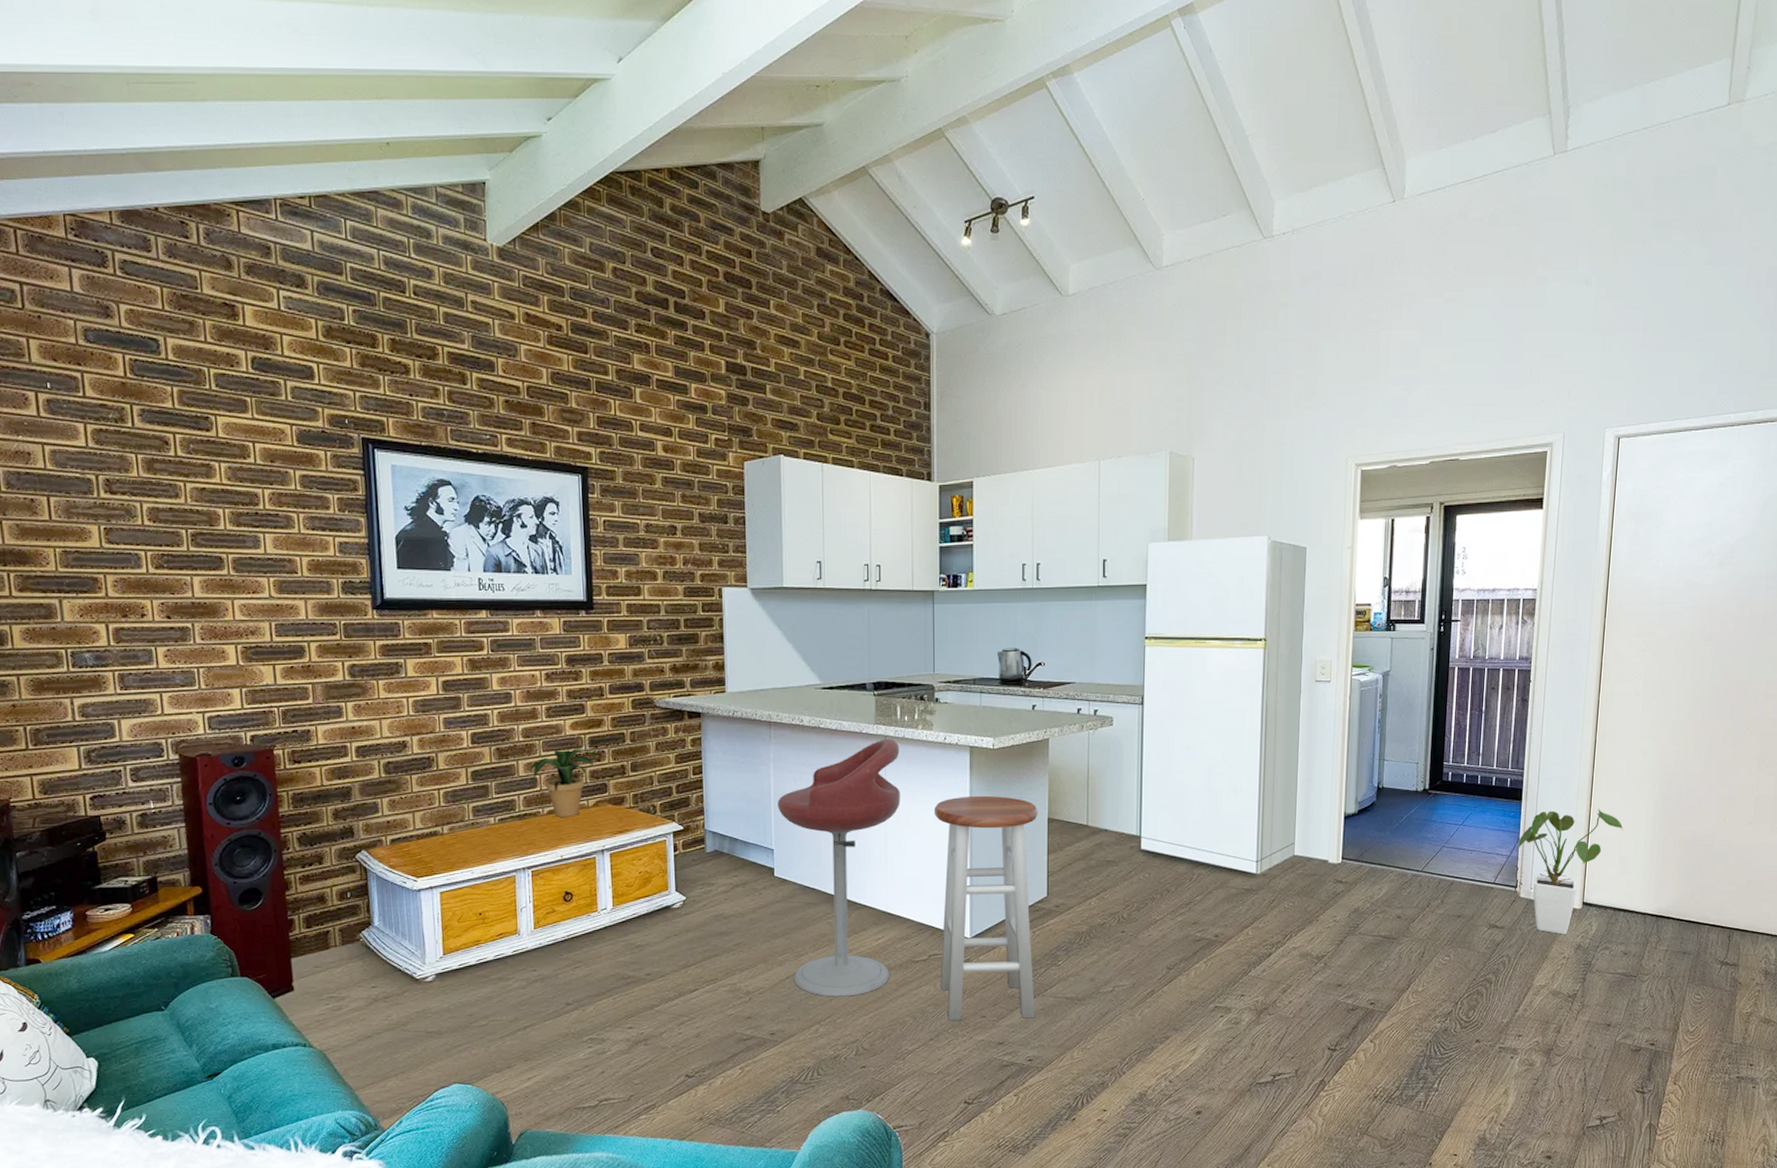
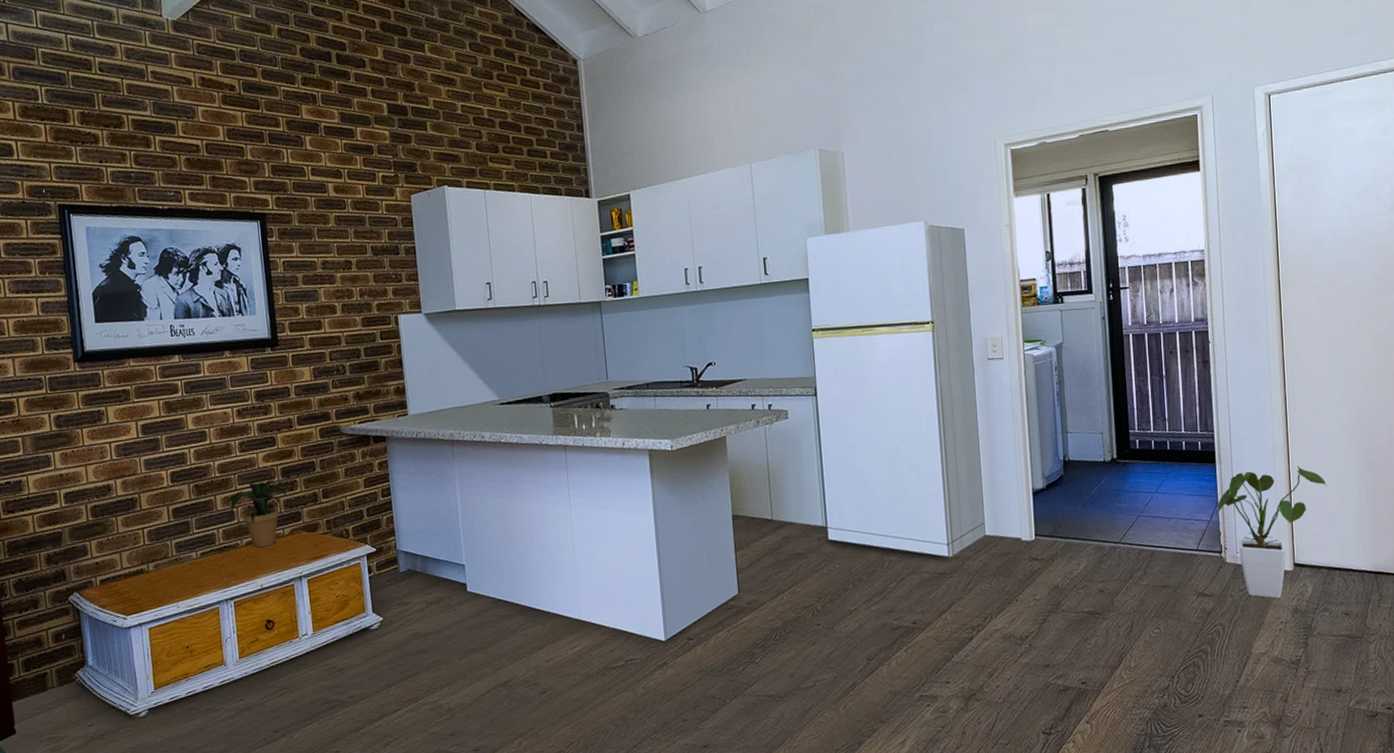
bar stool: present [778,738,900,997] -> none [465,448,589,709]
bar stool: present [933,795,1038,1021] -> none [618,496,738,727]
kettle: present [998,648,1032,686] -> none [668,350,703,388]

